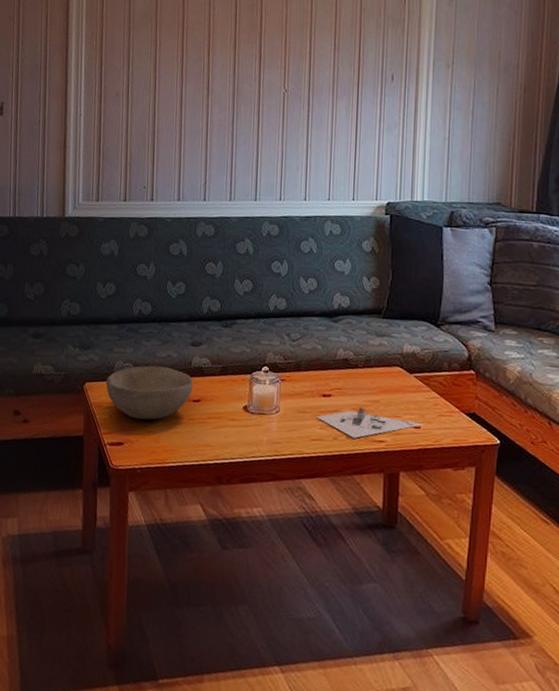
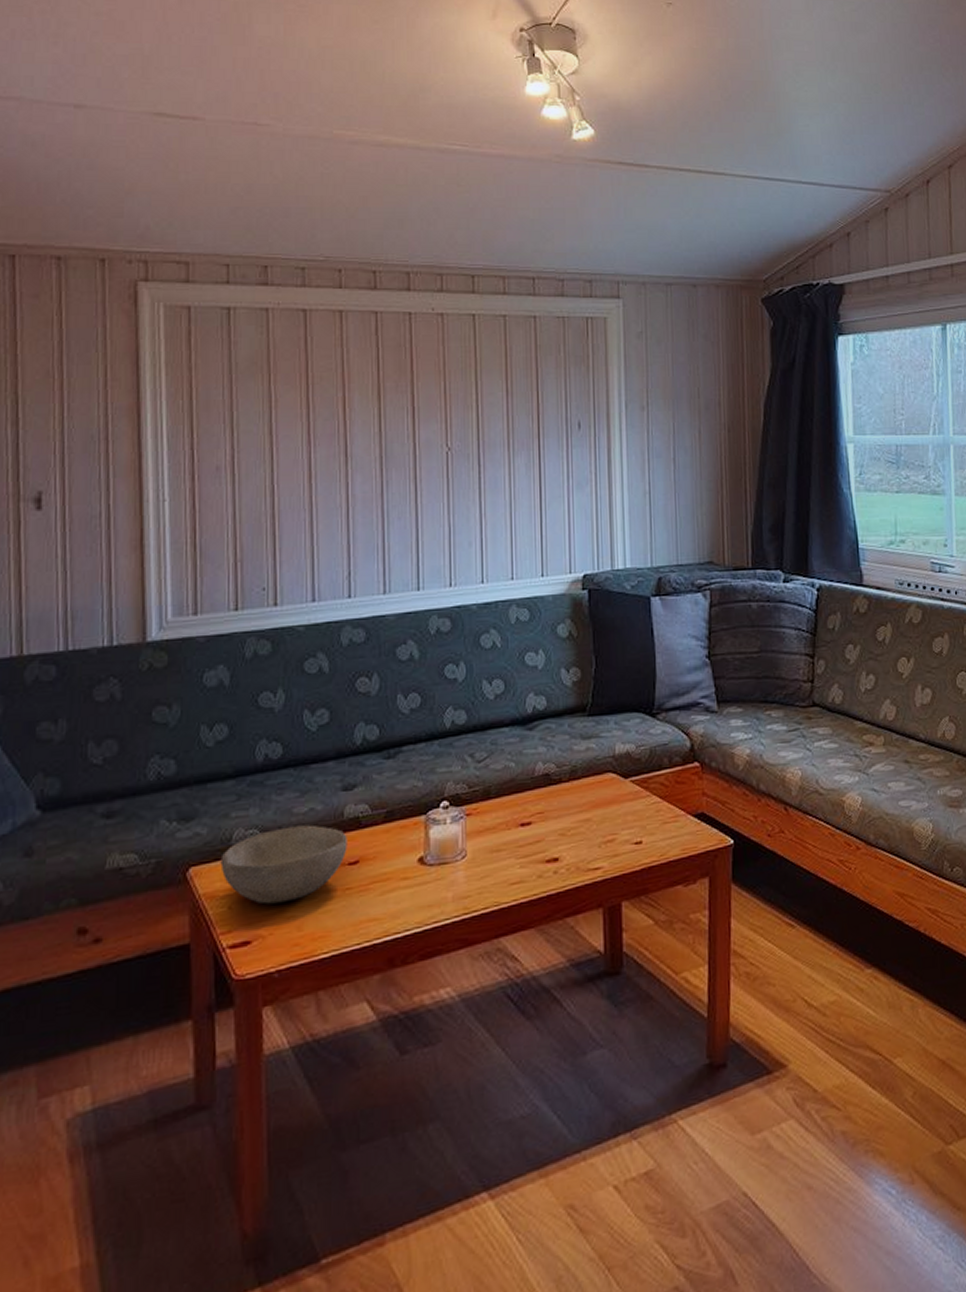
architectural model: present [316,407,423,438] -> none [514,831,645,872]

